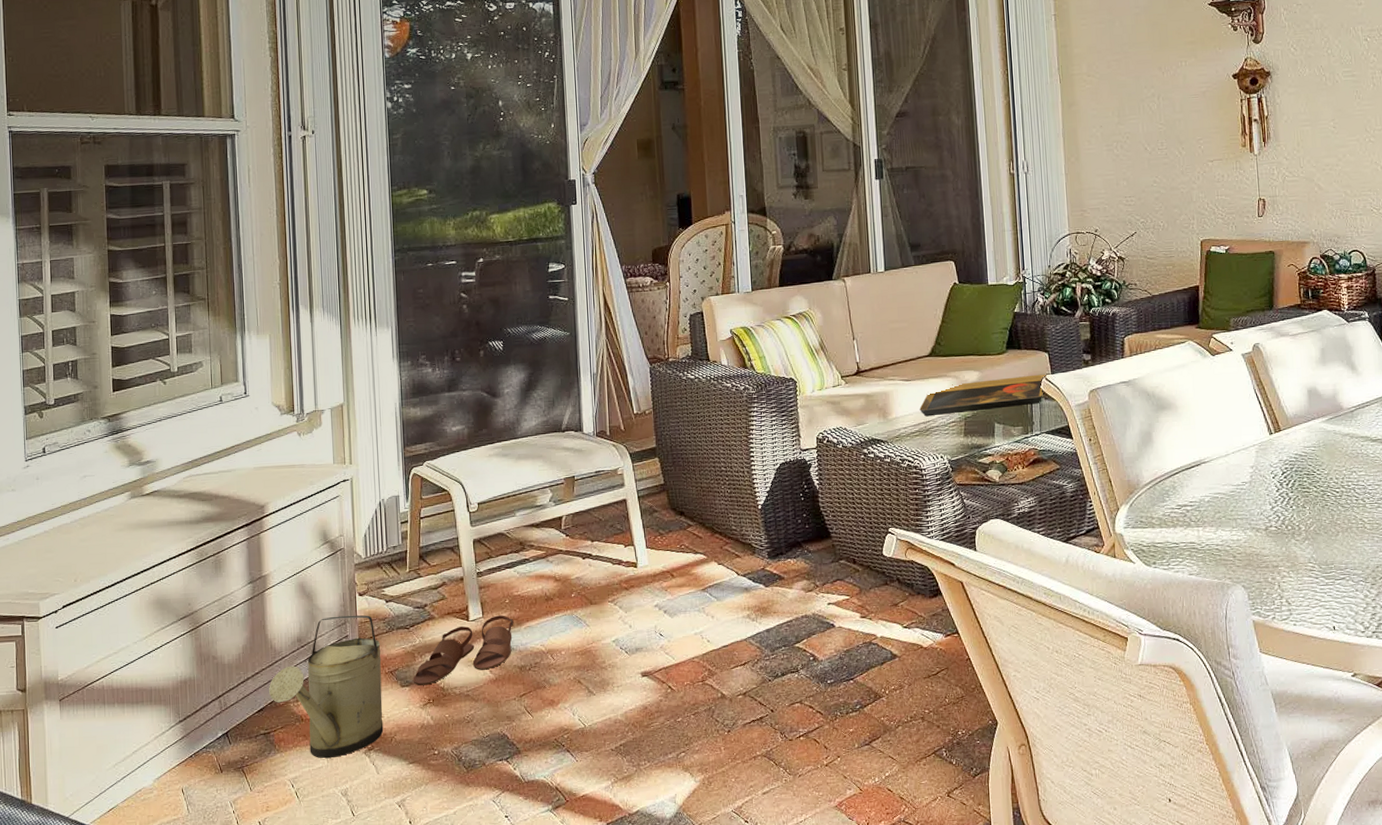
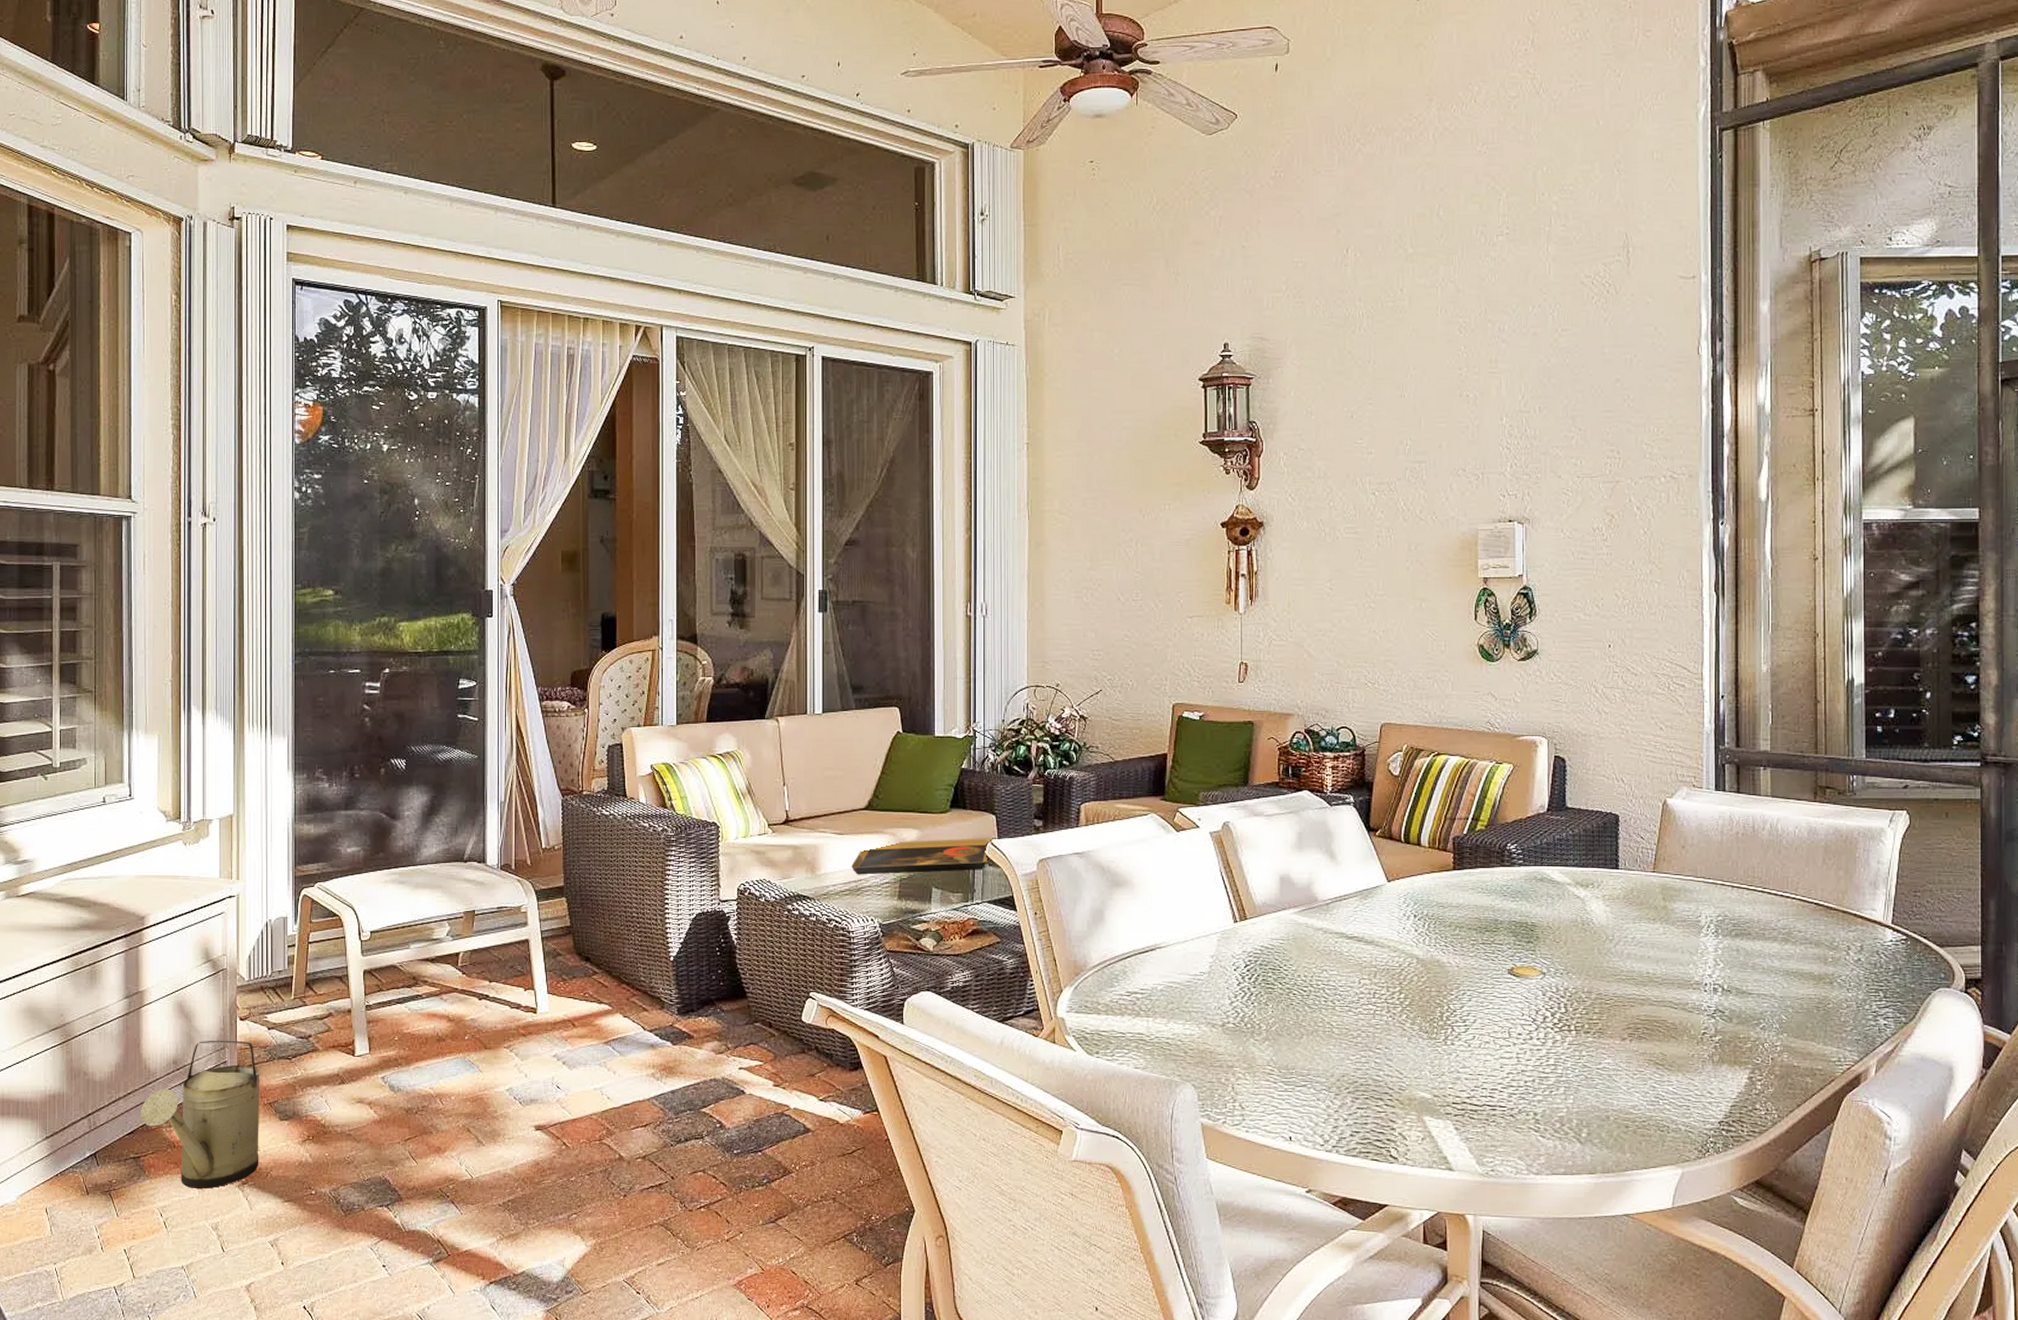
sandal: present [413,615,514,686] -> none [292,1052,402,1120]

